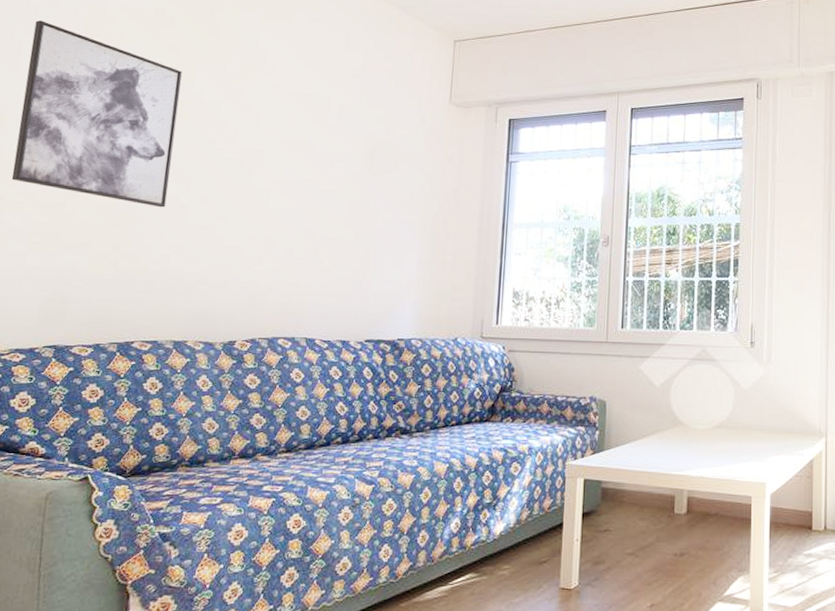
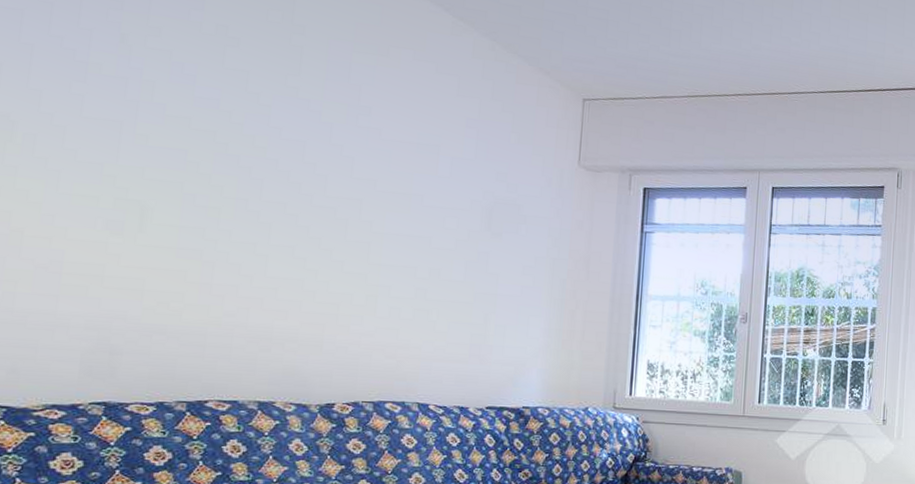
wall art: present [11,20,182,208] -> none [31,21,254,255]

